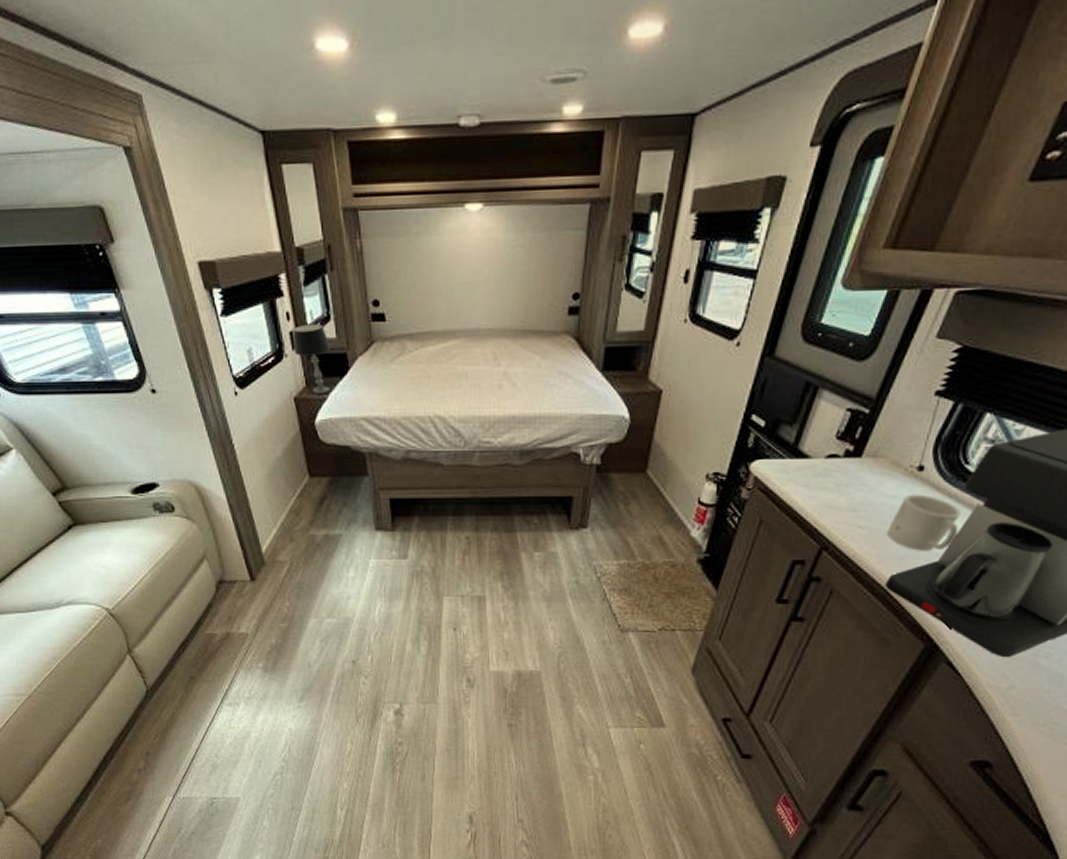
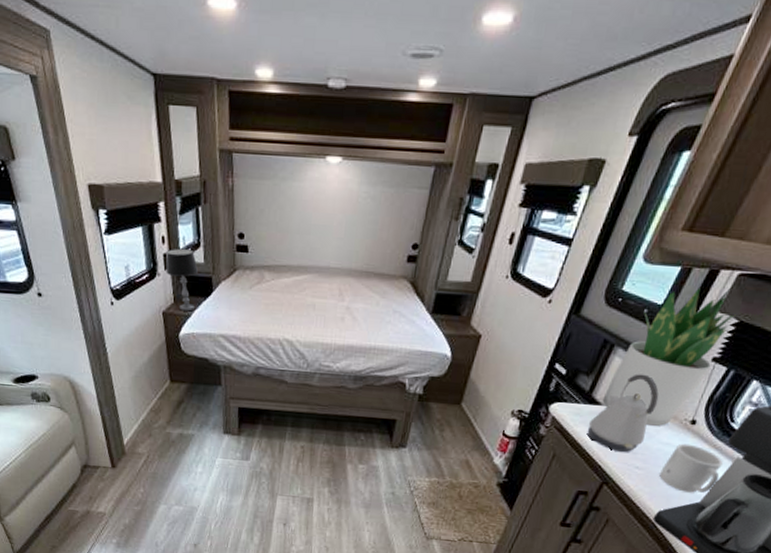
kettle: none [796,418,877,511] -> present [587,374,659,453]
planter: none [811,308,958,476] -> present [602,287,736,426]

